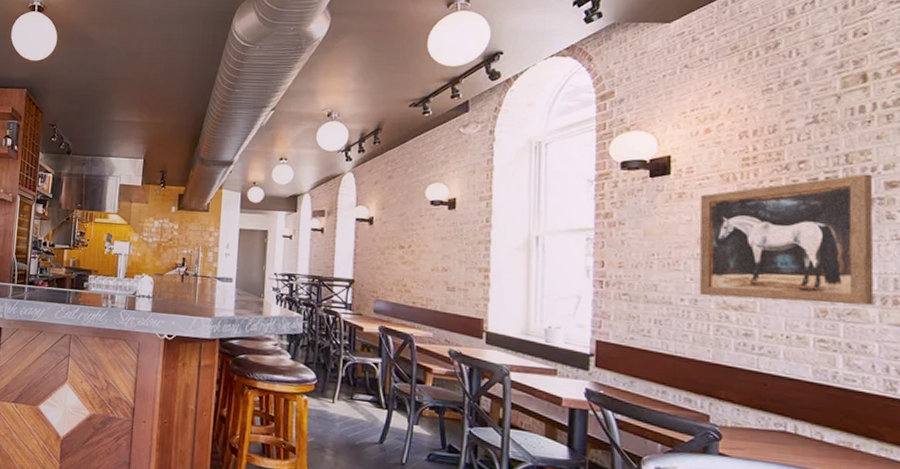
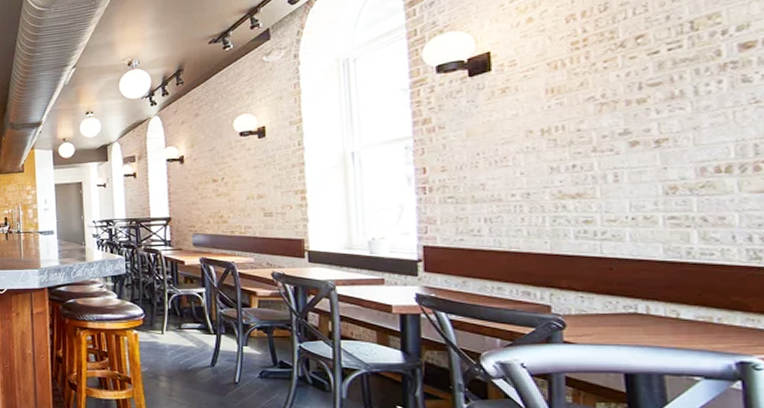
wall art: present [699,174,874,305] -> none [526,38,731,189]

